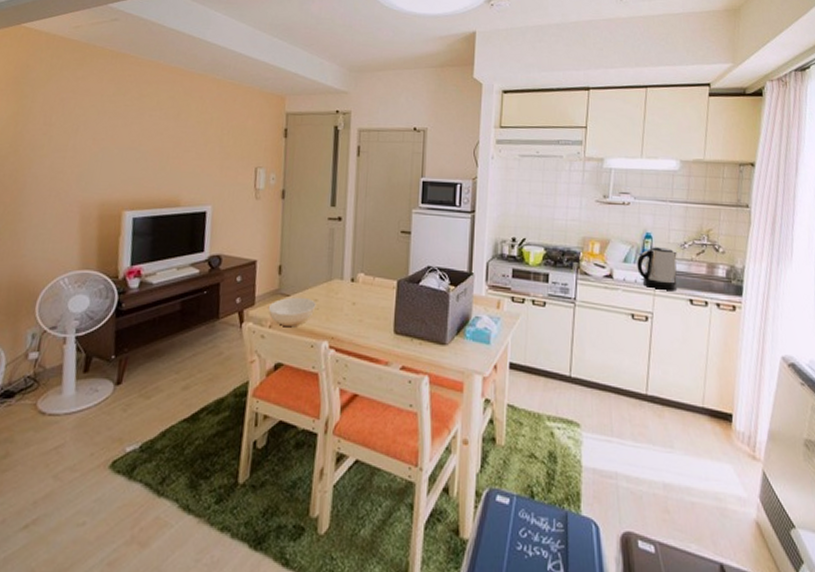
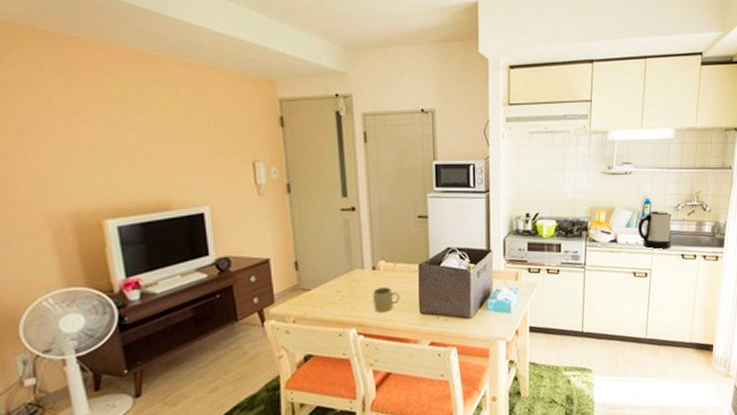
bowl: present [268,297,316,328] -> none [289,290,340,321]
mug: none [348,301,376,327] -> present [373,287,400,313]

